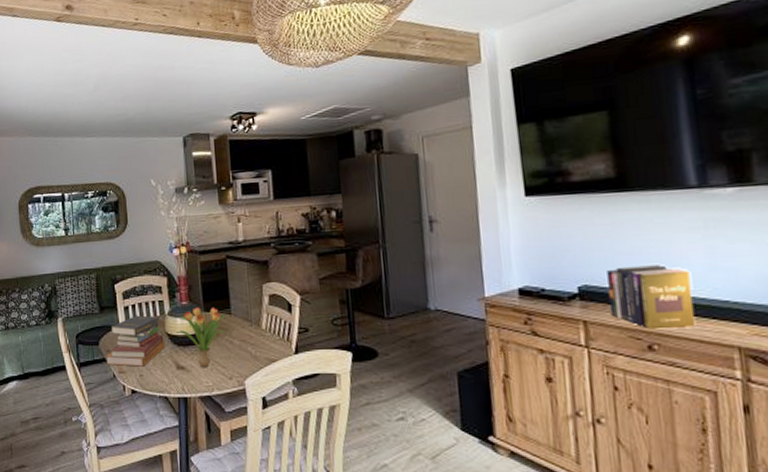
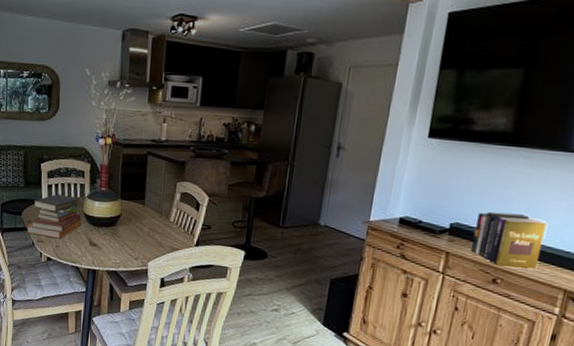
flower arrangement: present [177,307,226,367] -> none [93,194,140,247]

